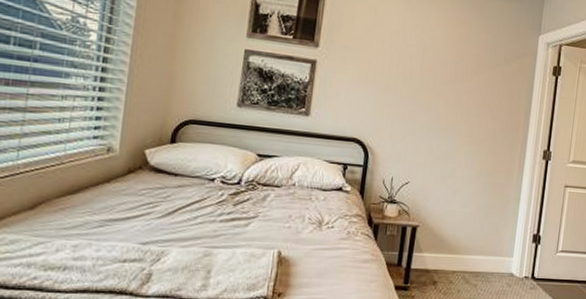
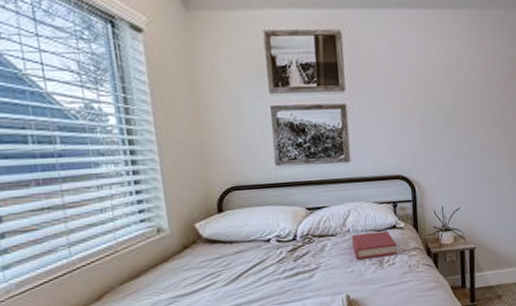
hardback book: none [294,189,339,219] -> present [352,231,397,260]

